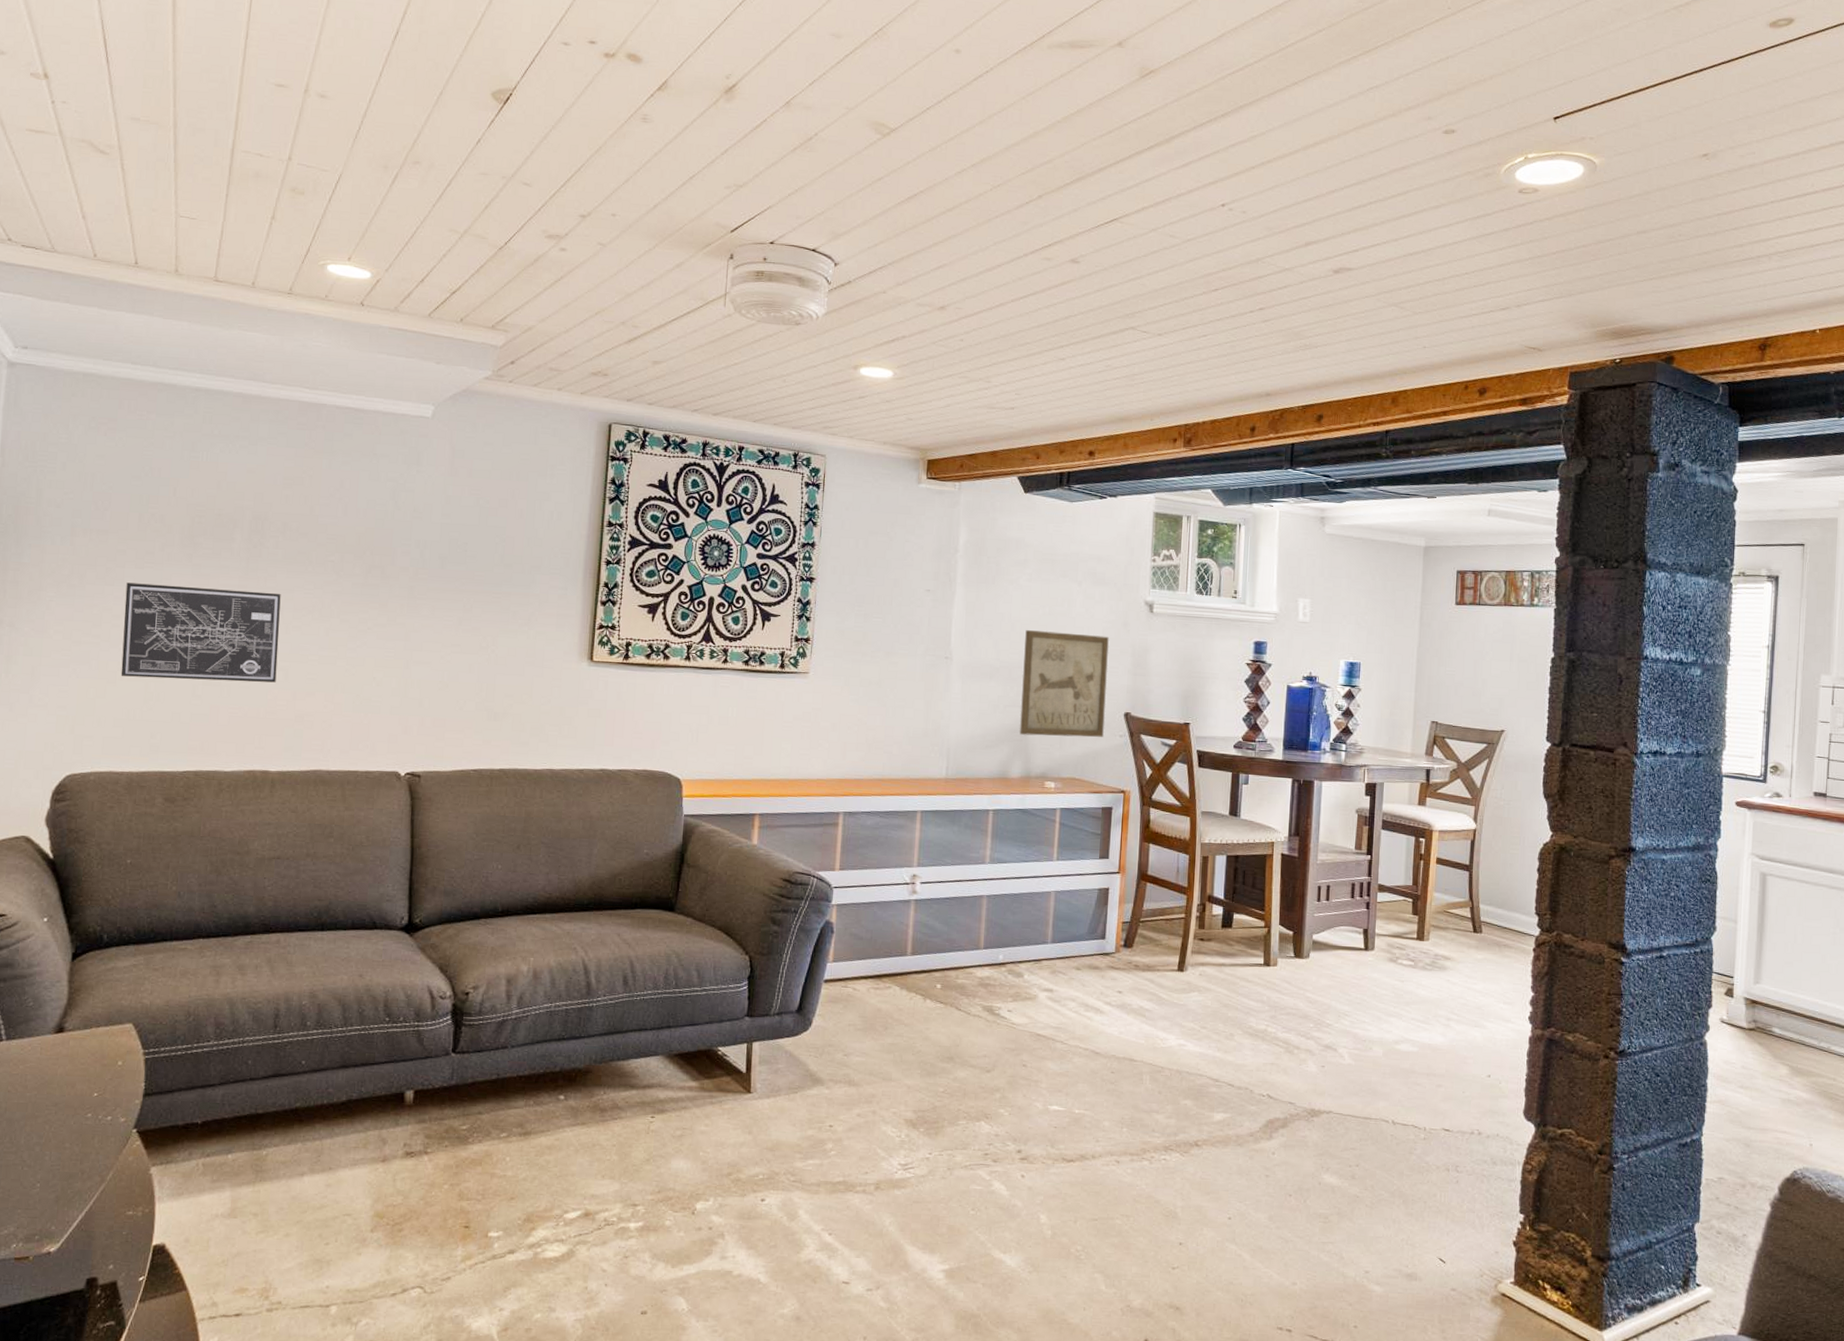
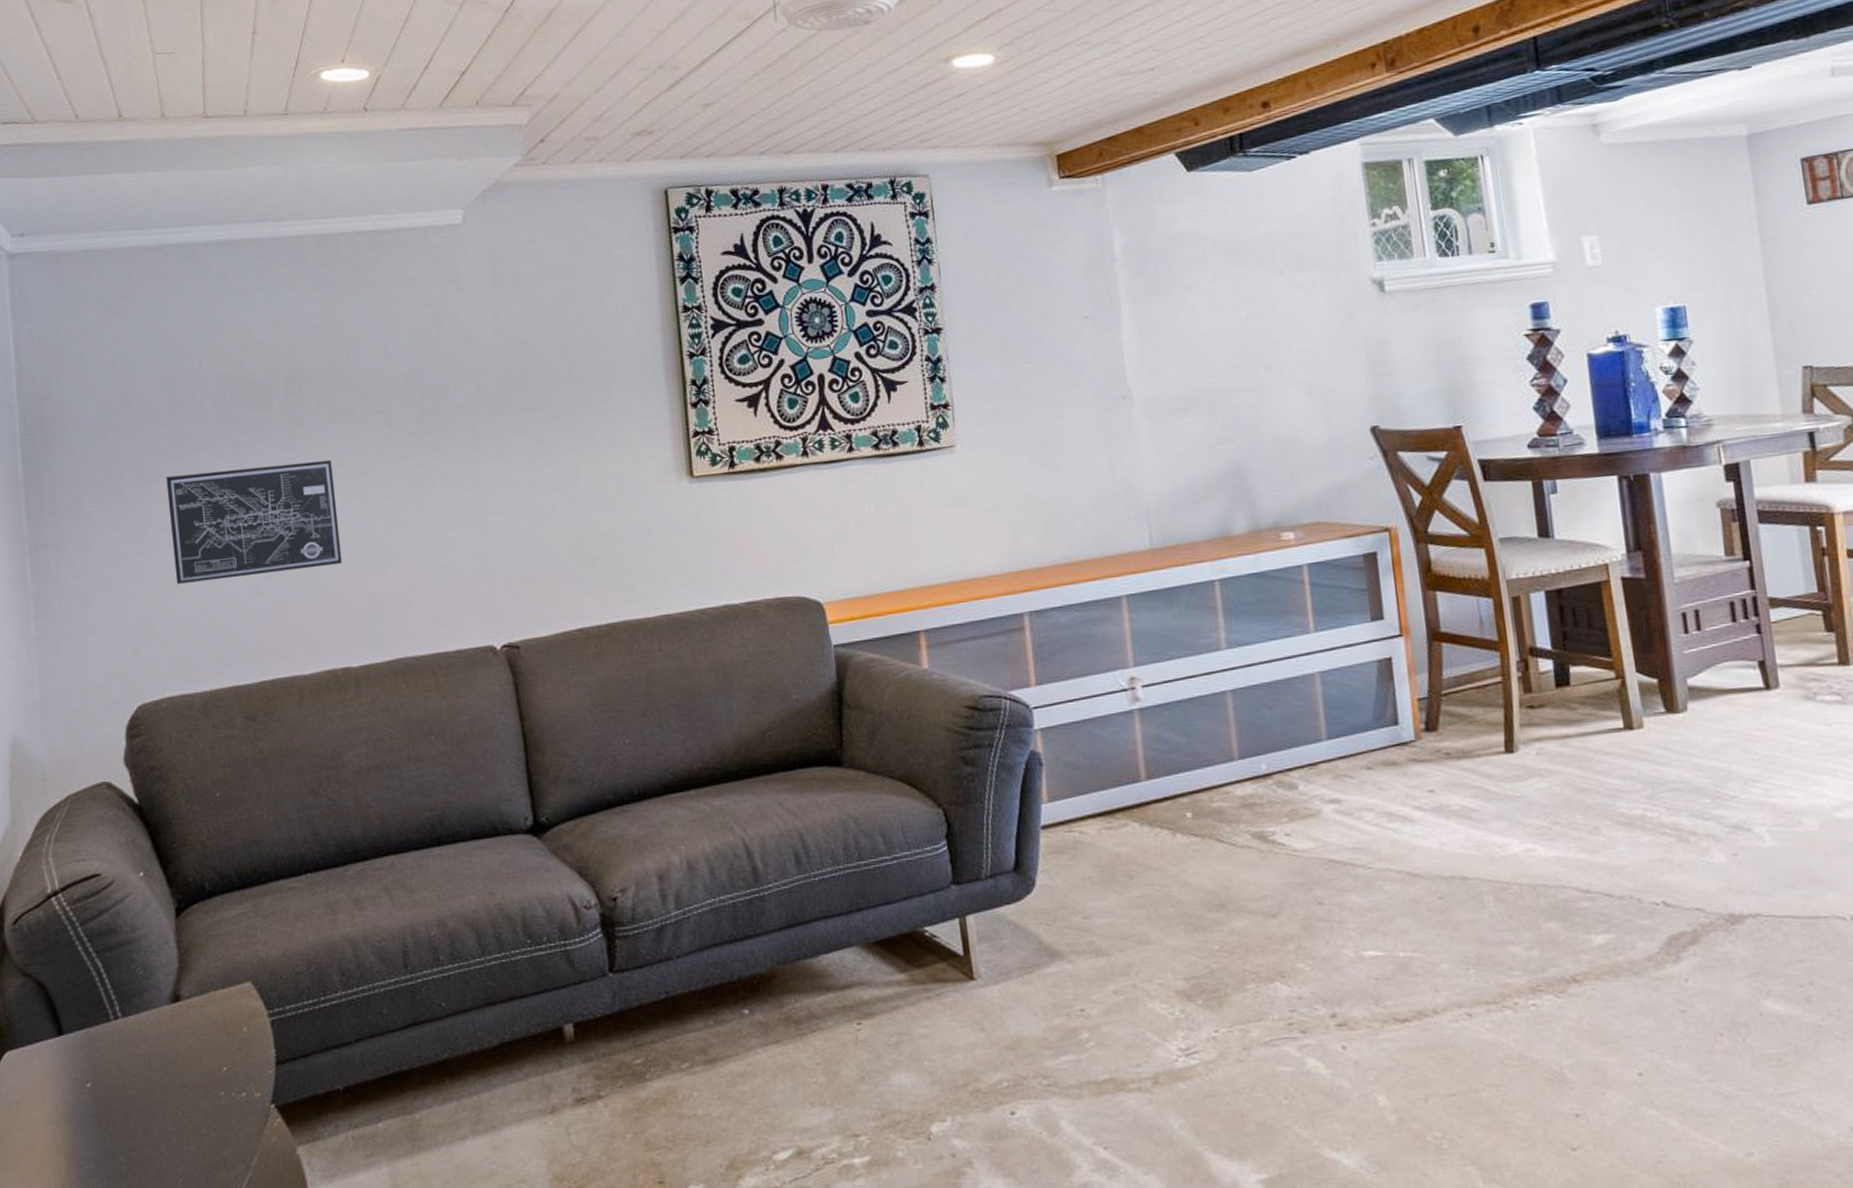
wall art: present [1020,630,1109,738] -> none [1220,333,1348,478]

